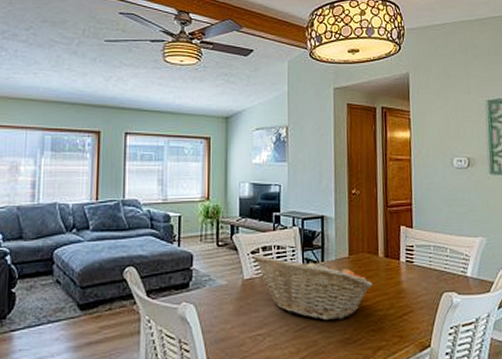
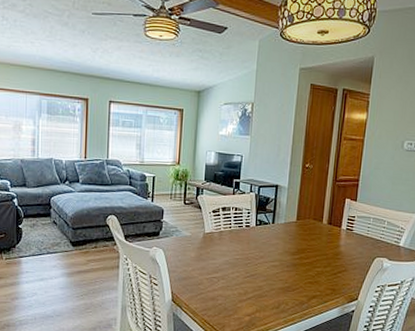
fruit basket: present [252,255,373,321] -> none [213,213,315,272]

